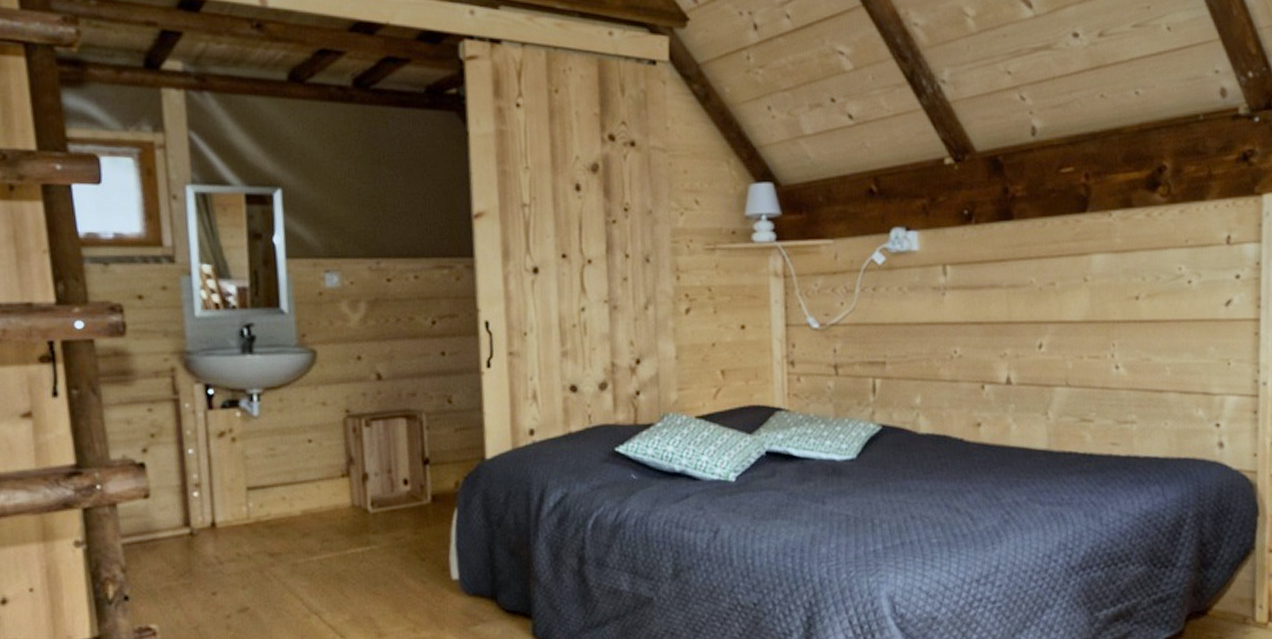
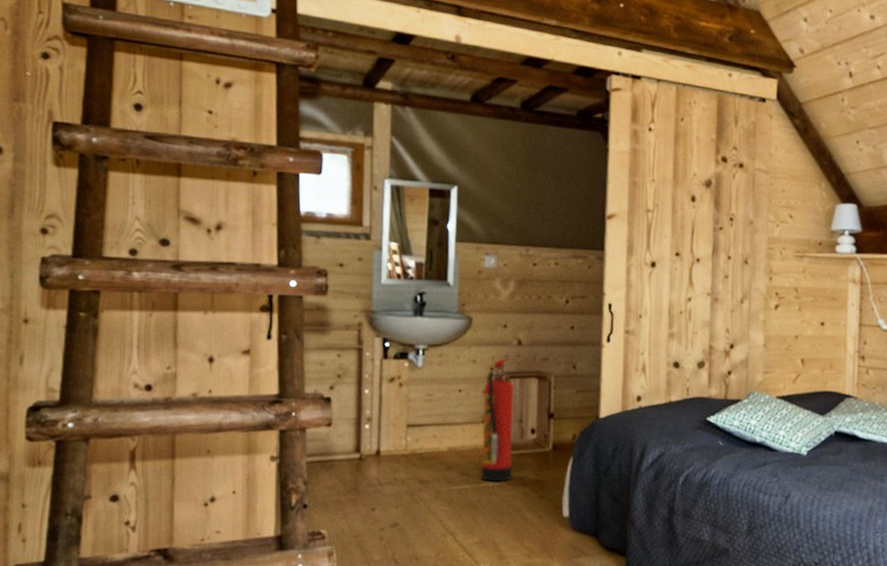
fire extinguisher: none [337,397,385,547] -> present [480,358,514,482]

